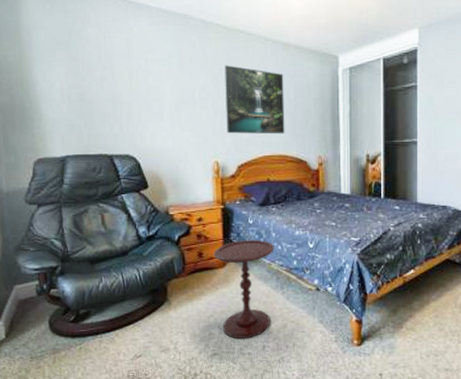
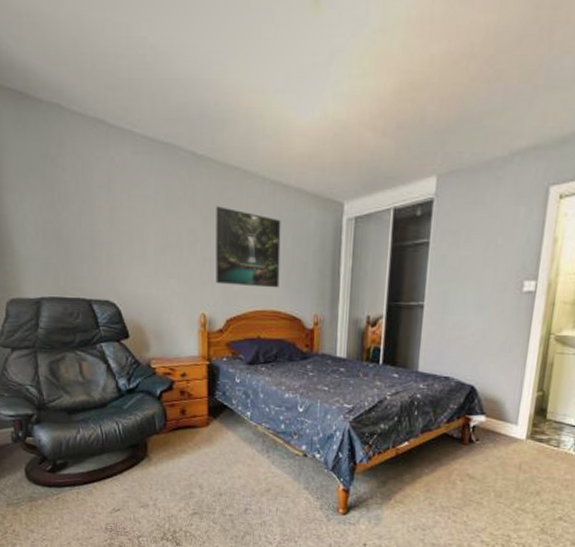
side table: present [213,240,275,338] -> none [197,399,262,500]

